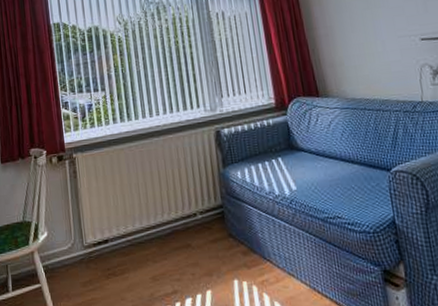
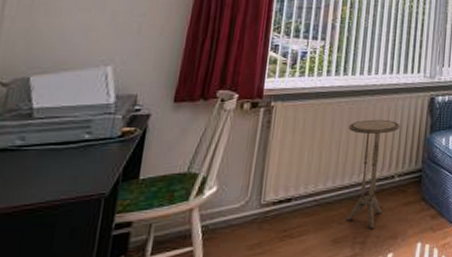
side table: none [142,158,192,267] -> present [346,119,400,230]

